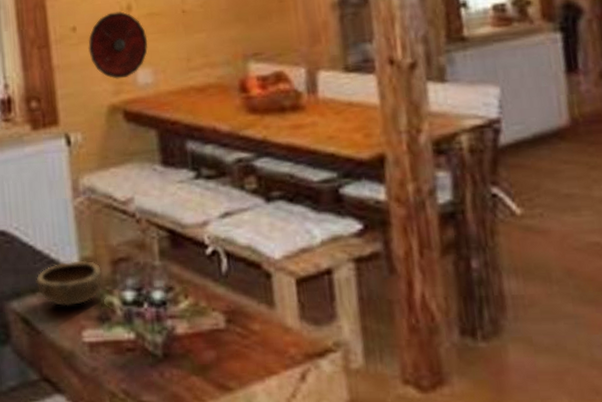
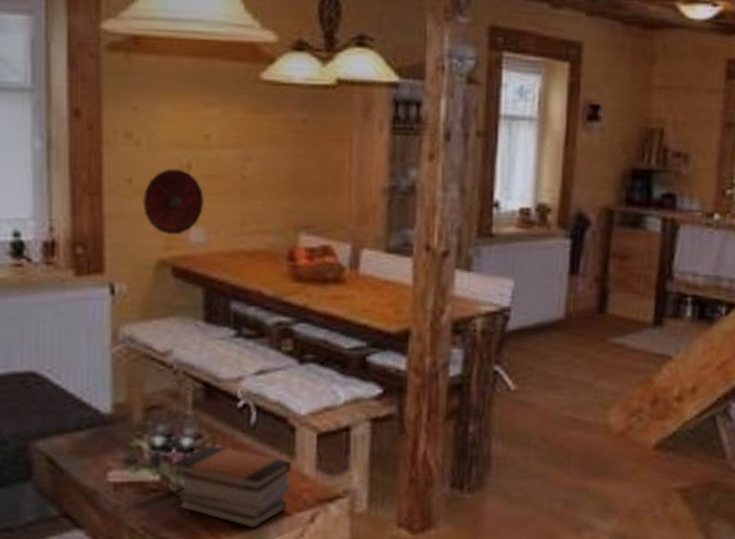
bowl: present [35,260,102,307] -> none [64,405,133,448]
book stack: none [148,297,274,390] -> present [174,445,292,528]

